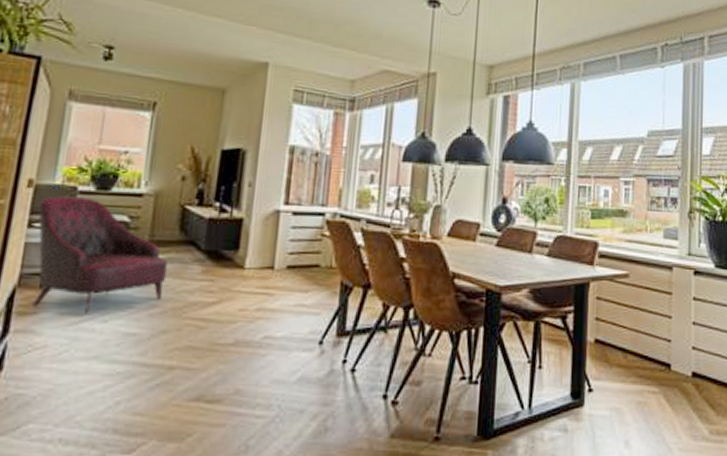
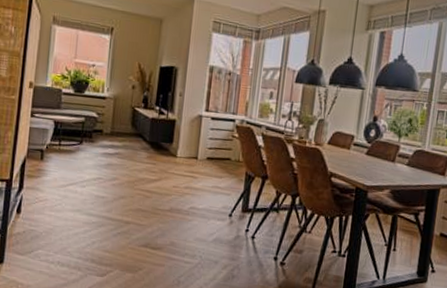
armchair: present [32,196,169,315] -> none [37,95,125,181]

